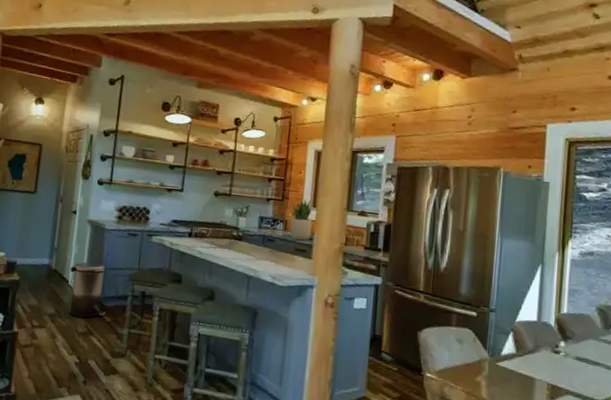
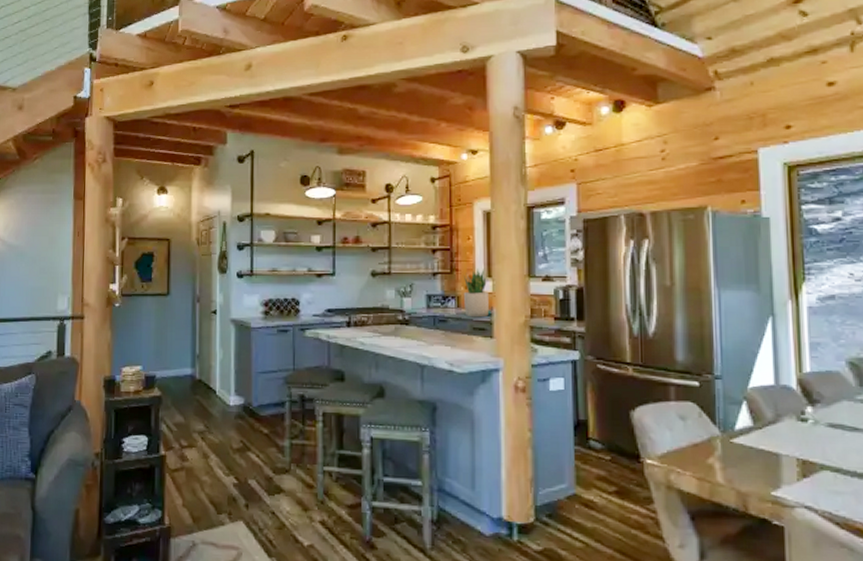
pedal bin: present [69,262,106,319] -> none [217,367,263,433]

